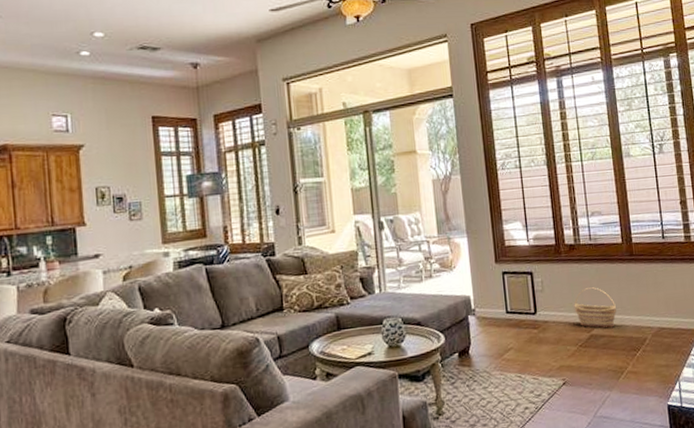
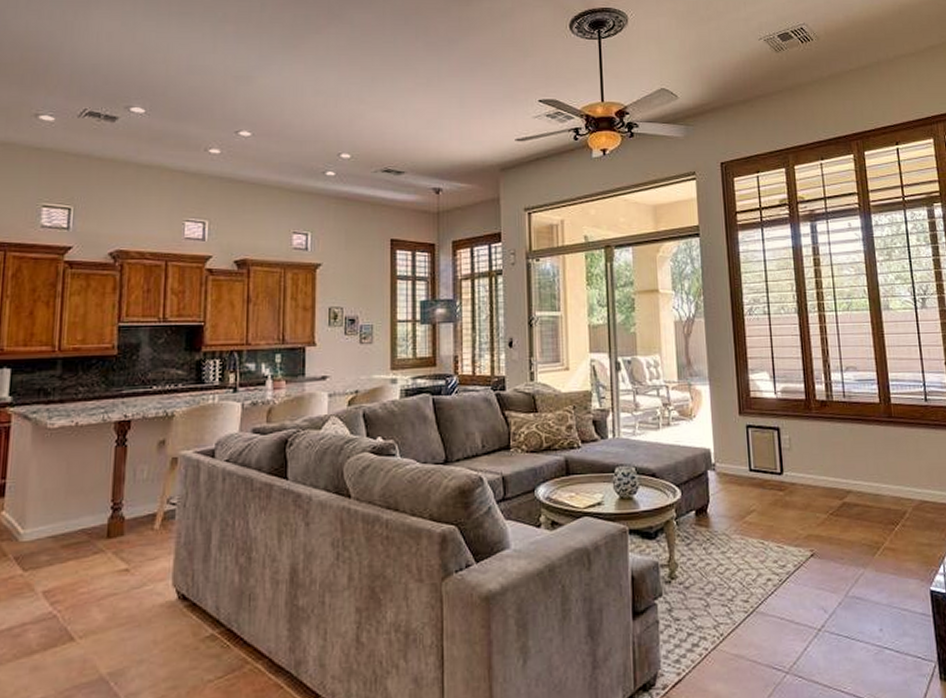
basket: present [574,287,616,329] -> none [825,449,872,497]

